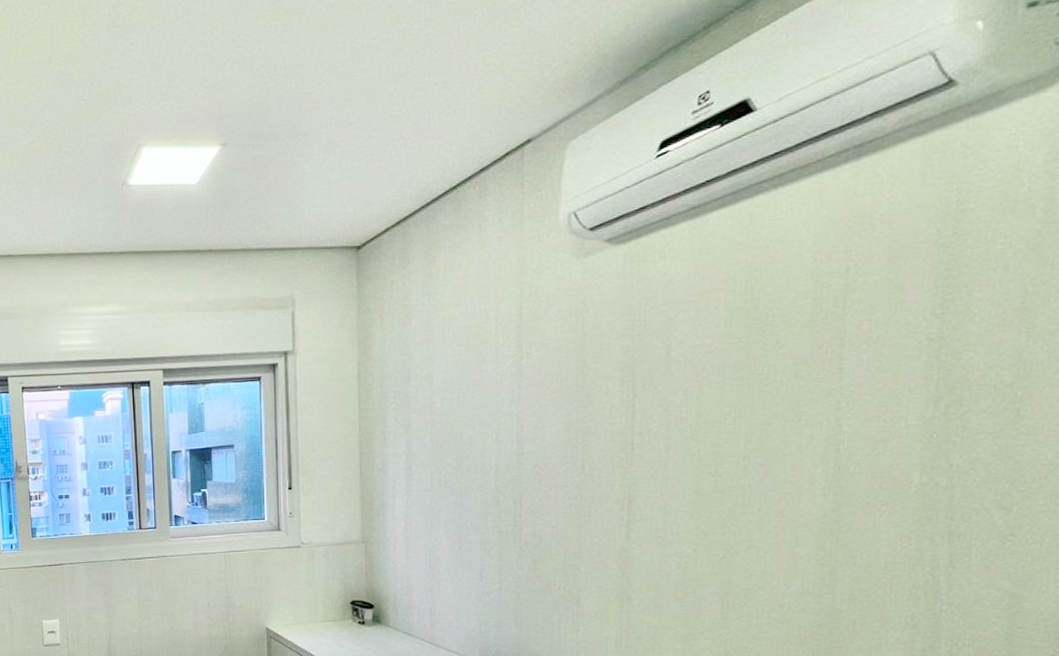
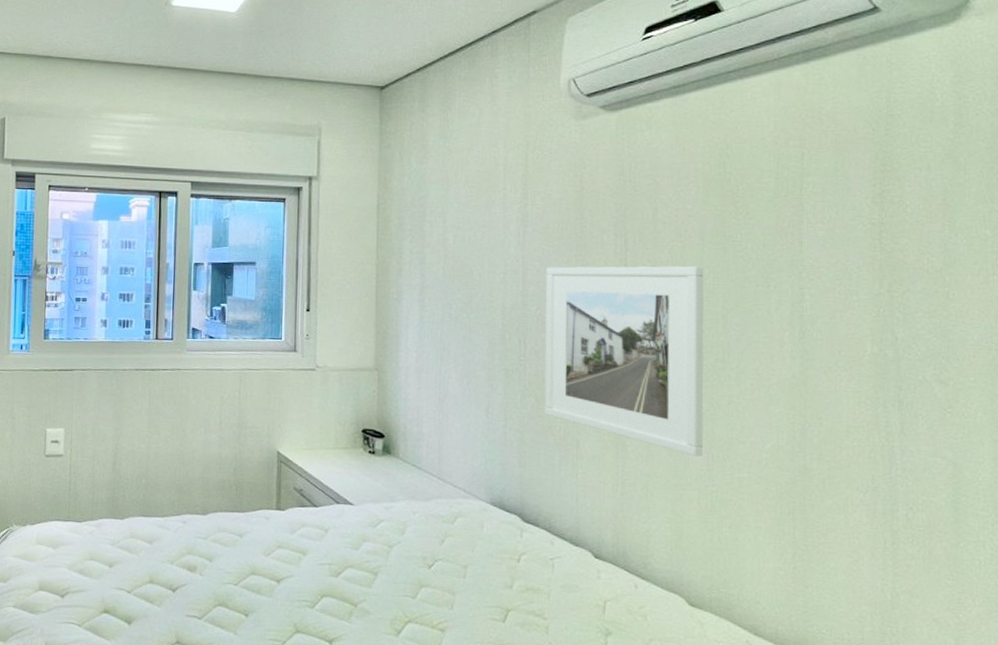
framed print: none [542,405,724,605] -> present [544,266,704,457]

